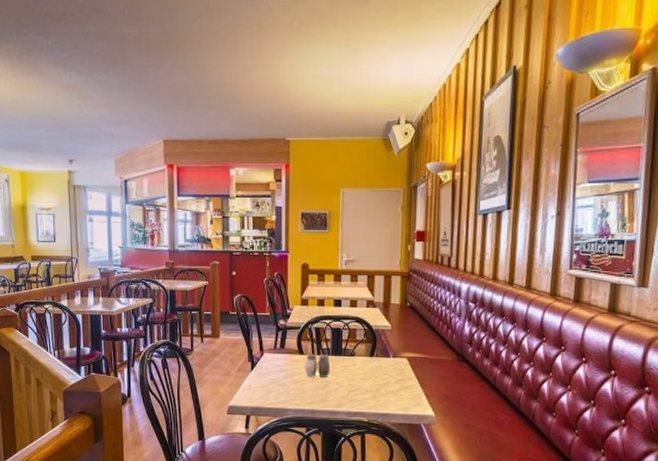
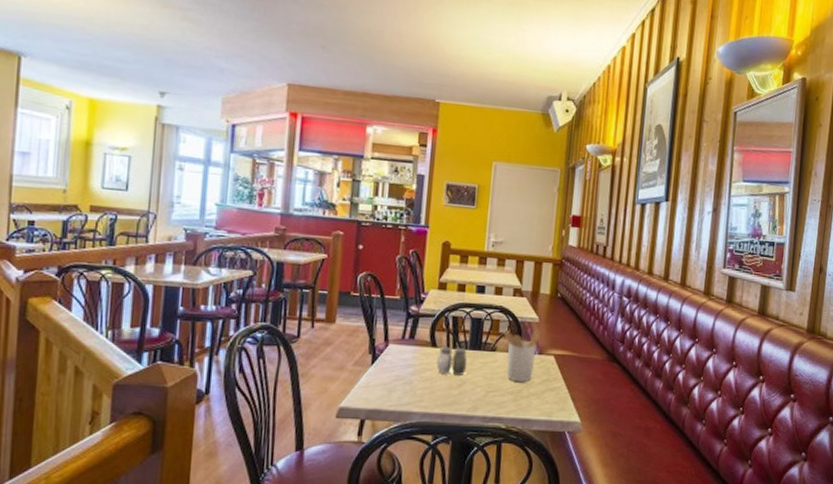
utensil holder: none [360,335,394,382] -> present [503,329,541,383]

